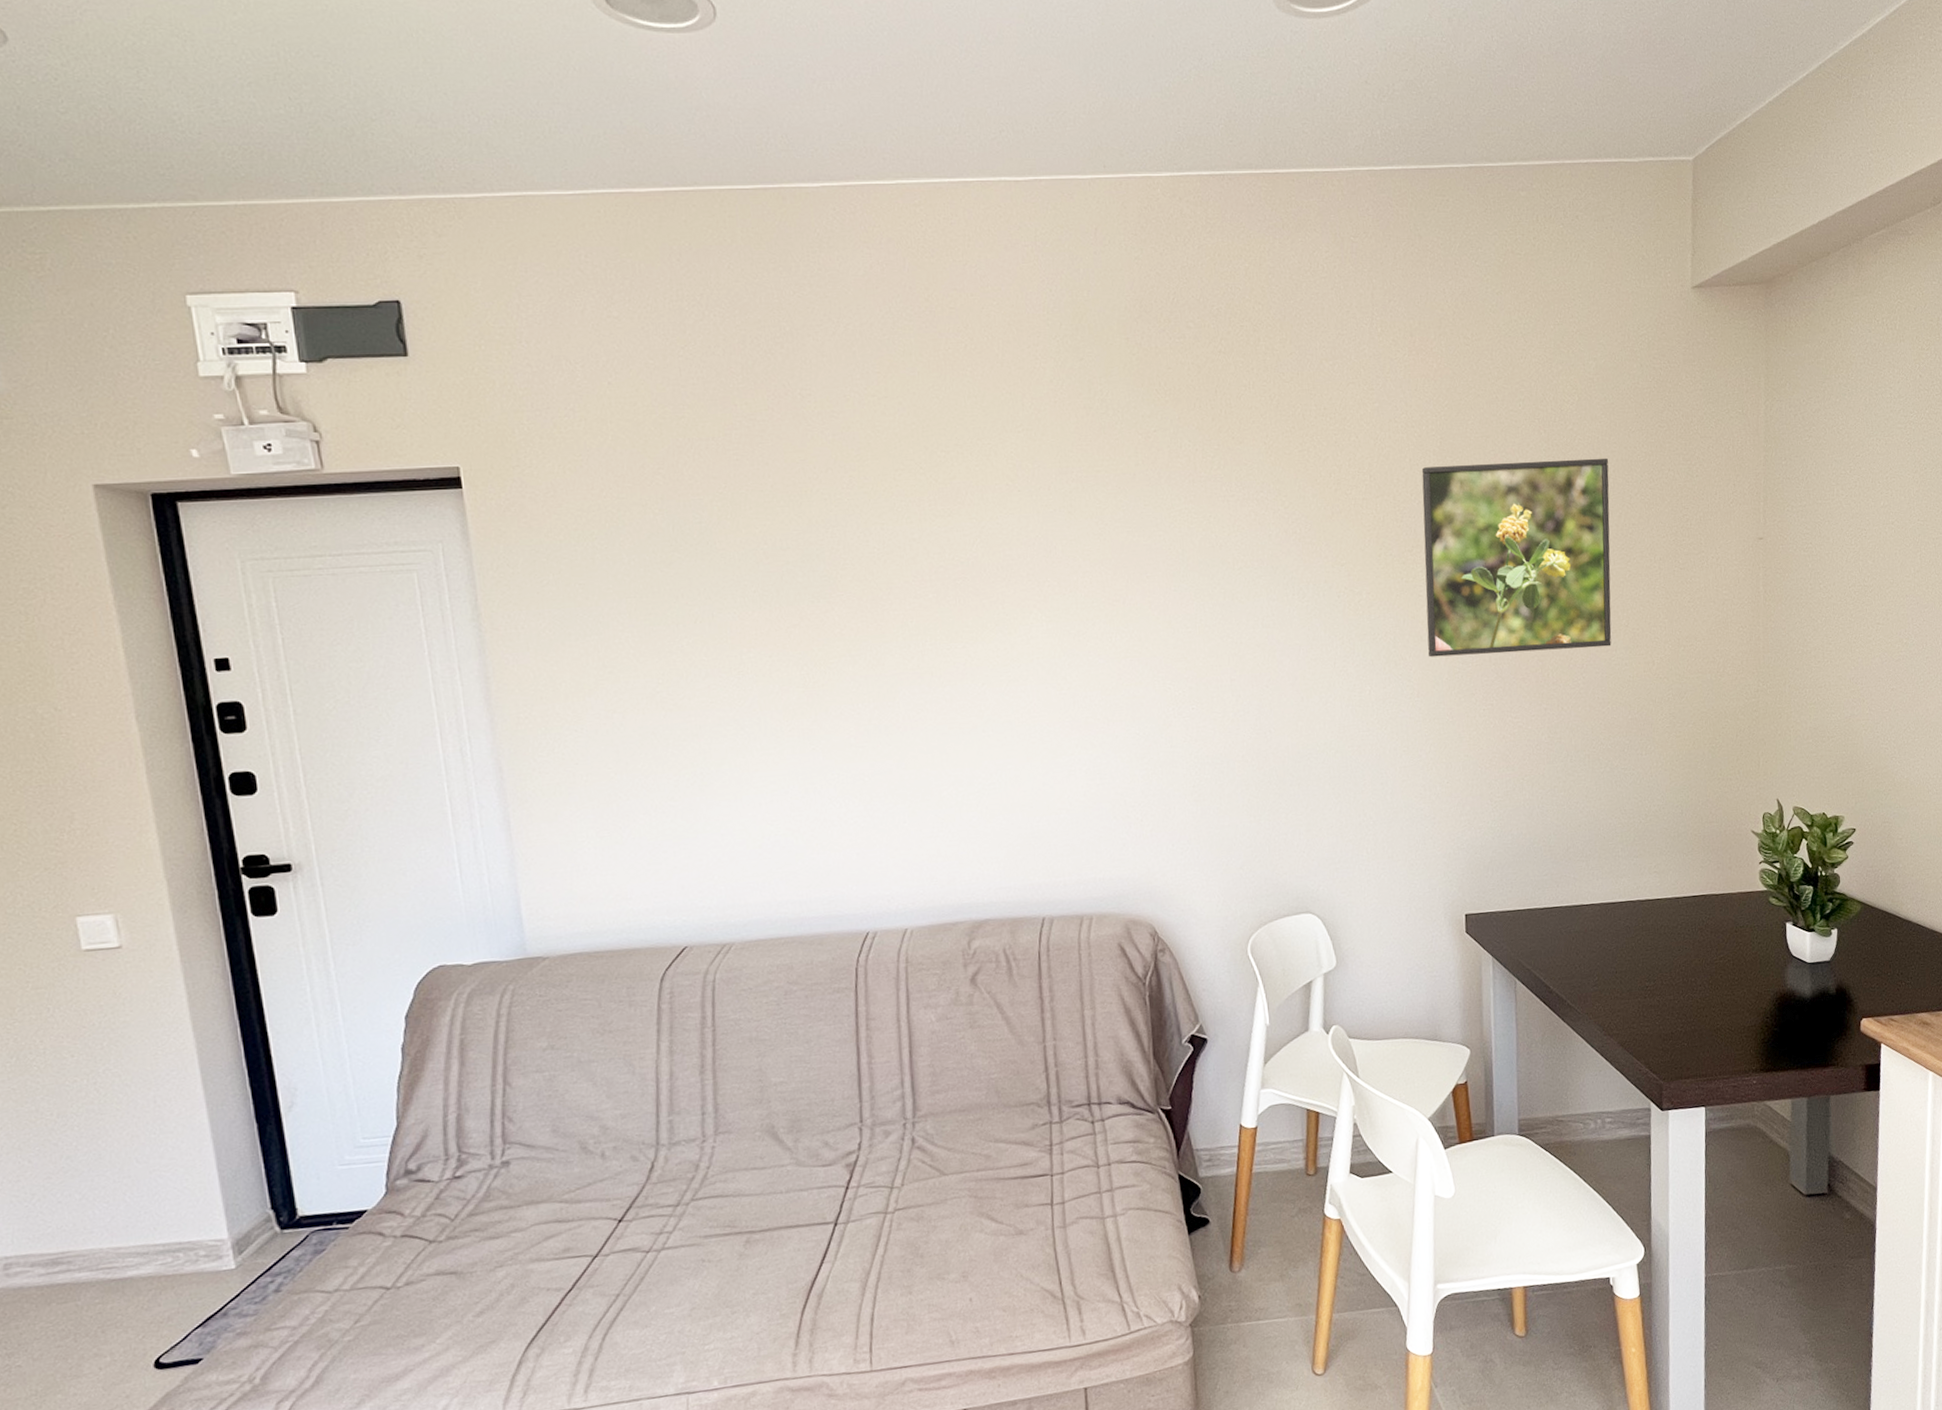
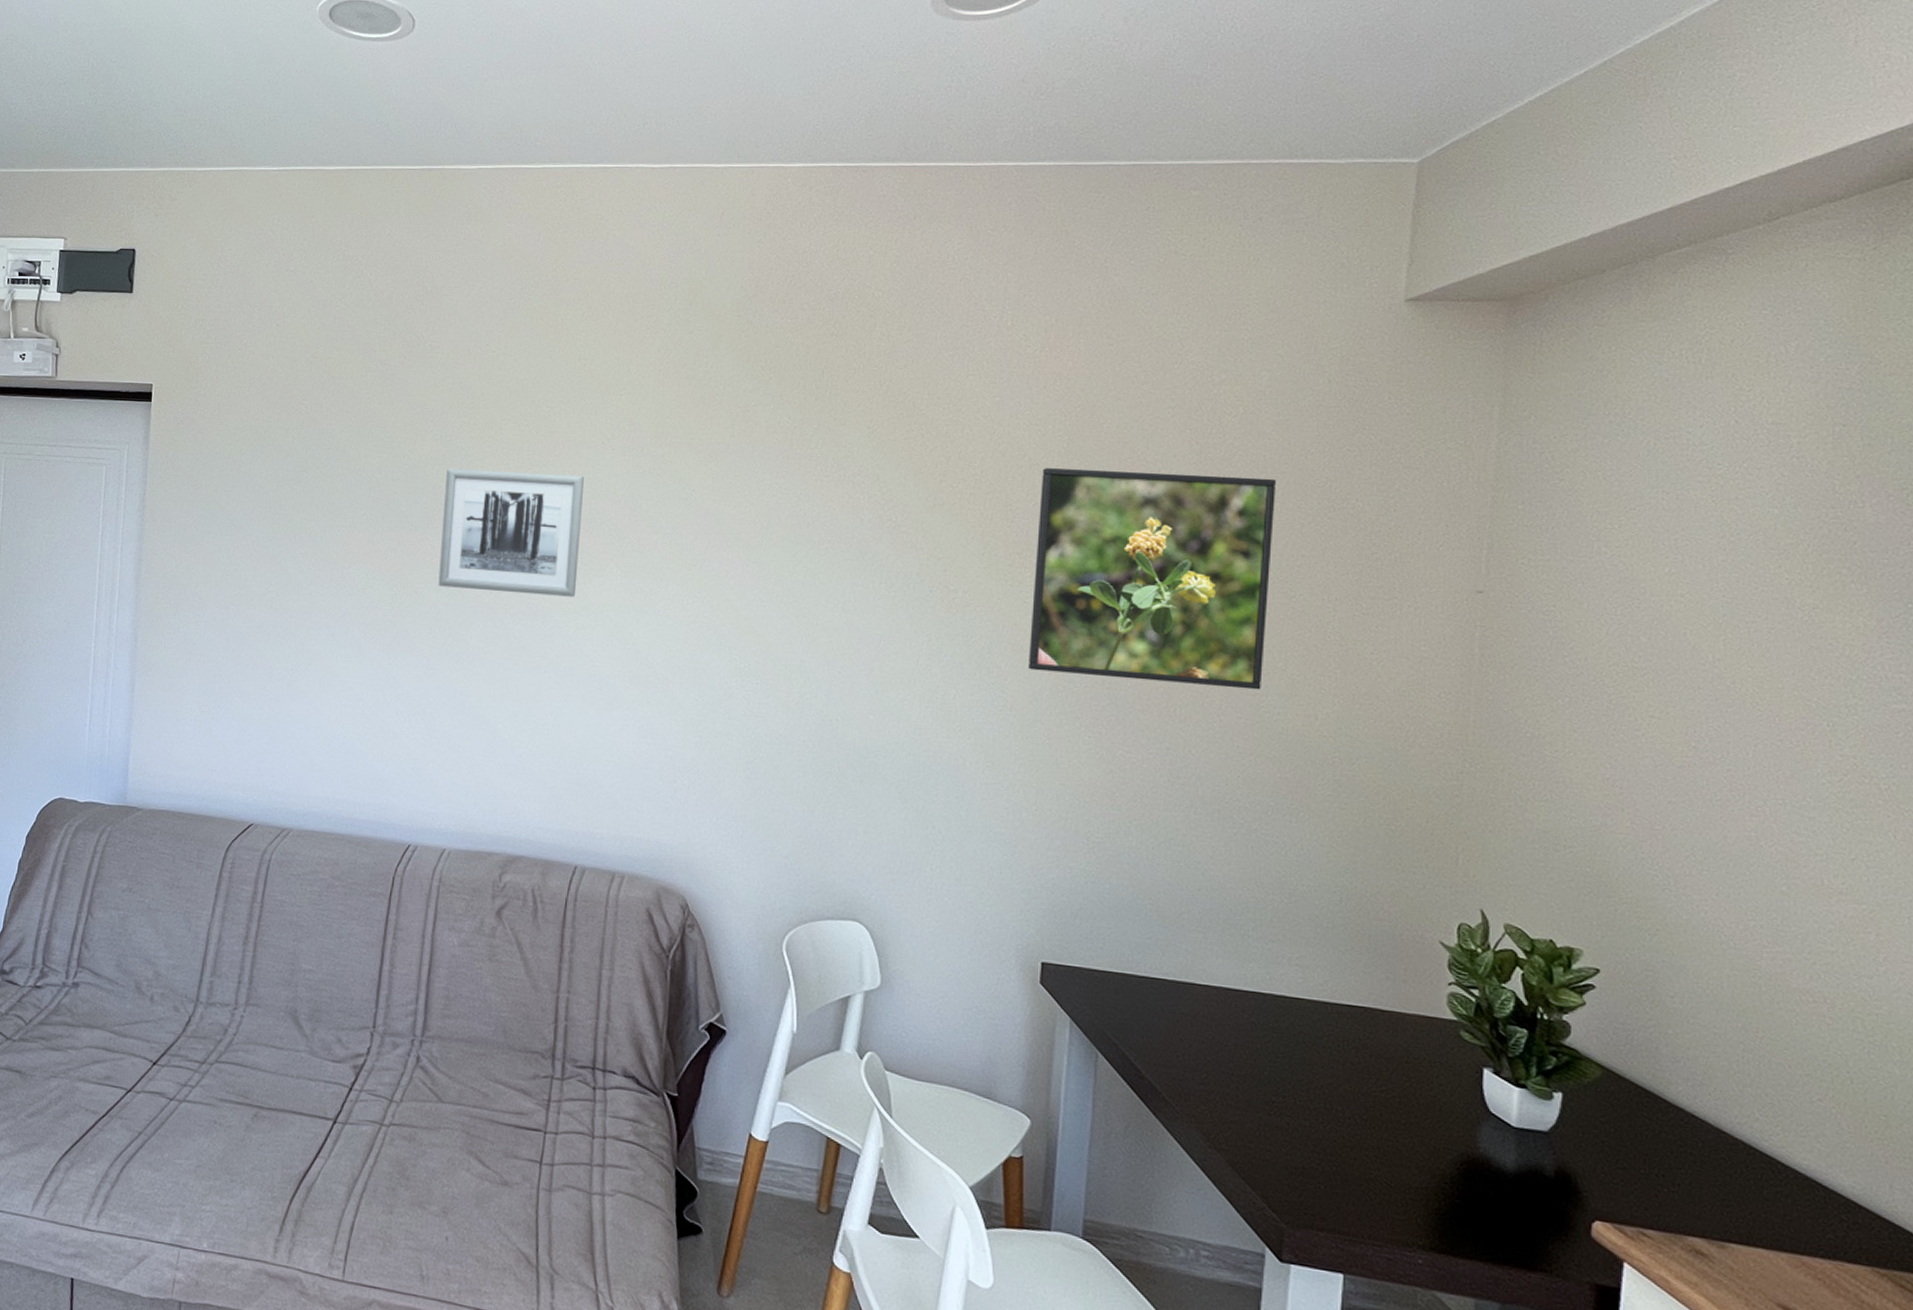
wall art: none [842,521,1003,659] -> present [438,468,584,597]

